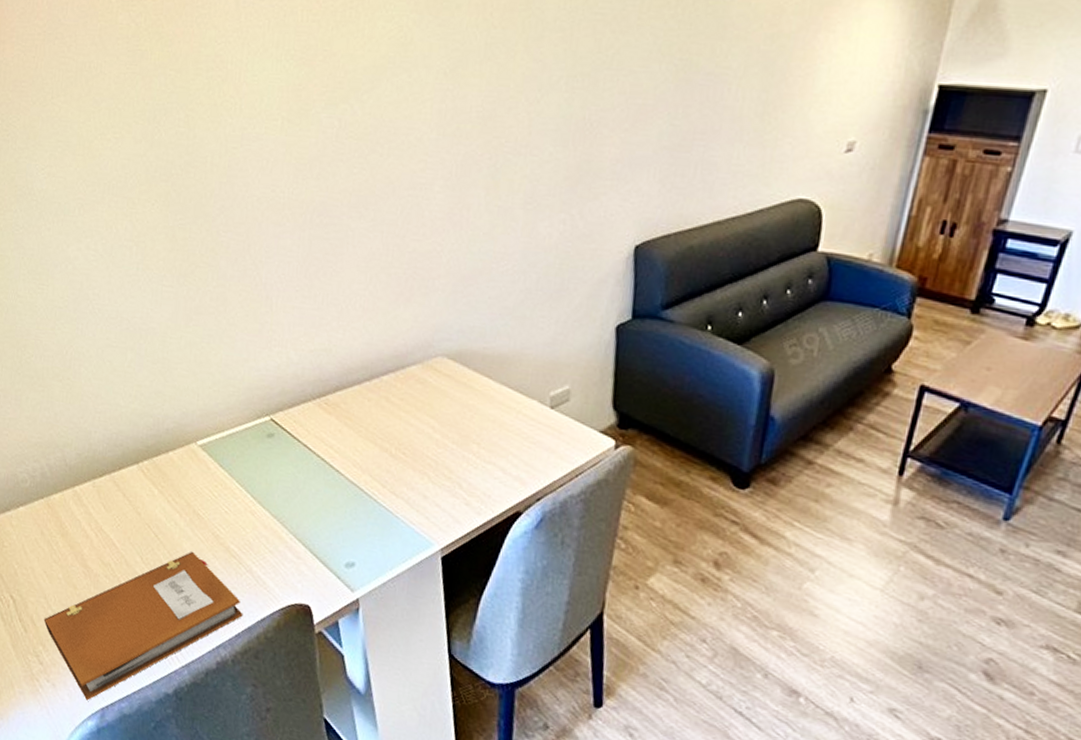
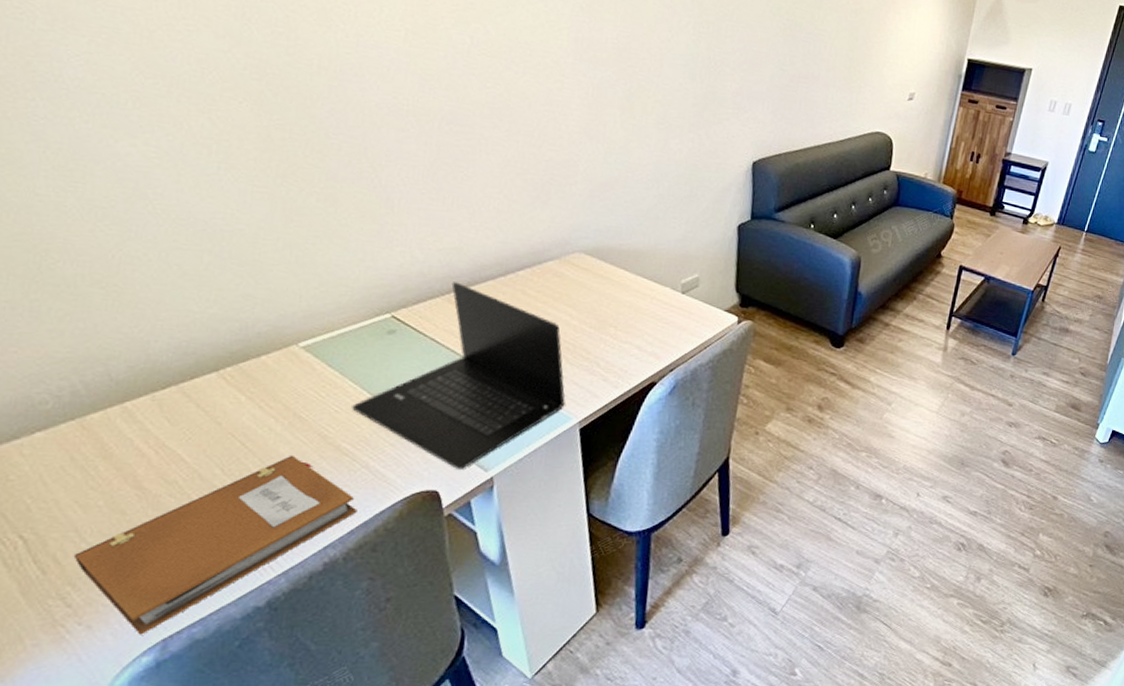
laptop: none [238,385,427,586] -> present [352,282,565,469]

